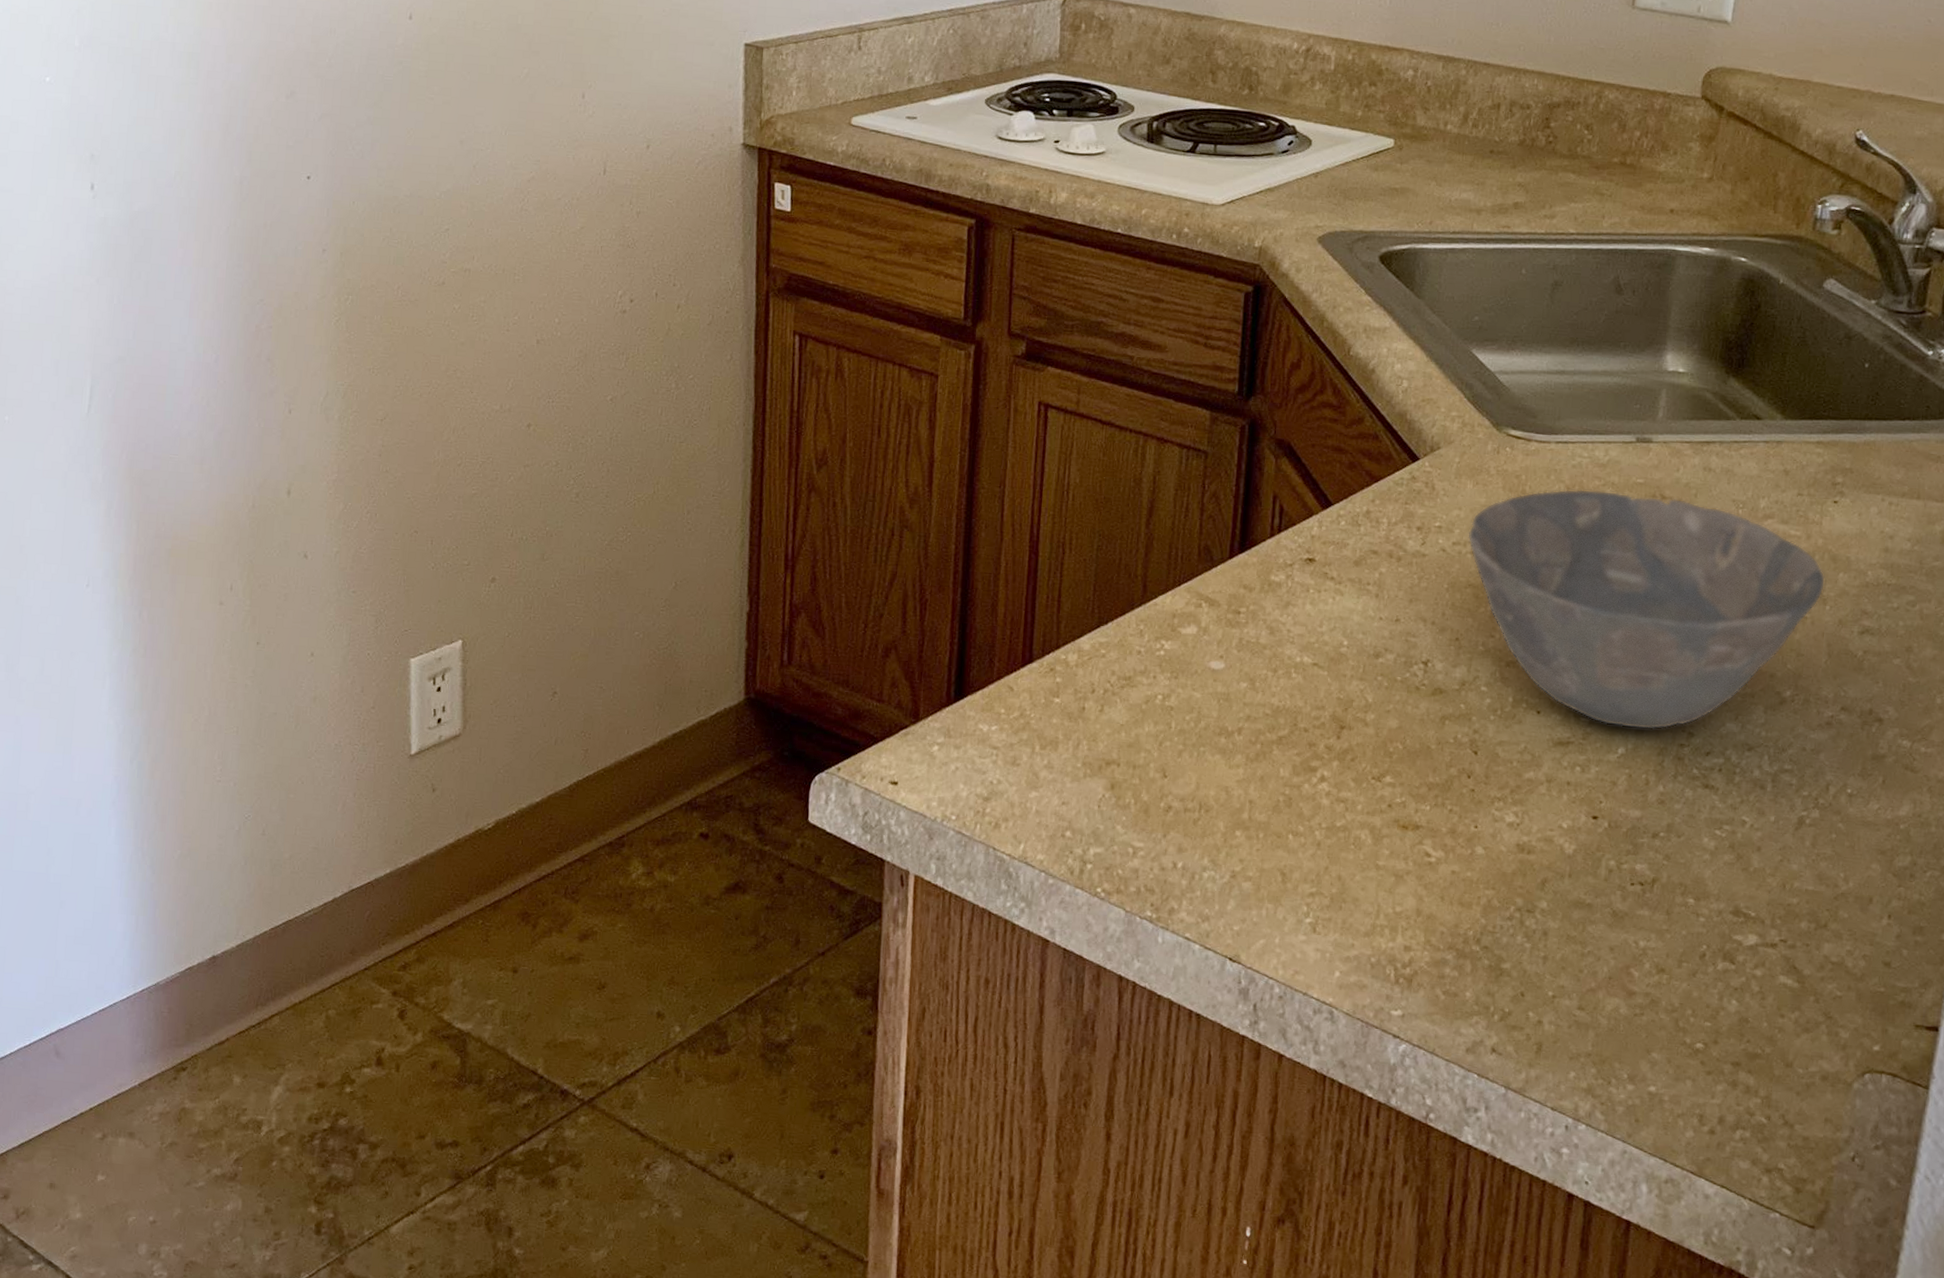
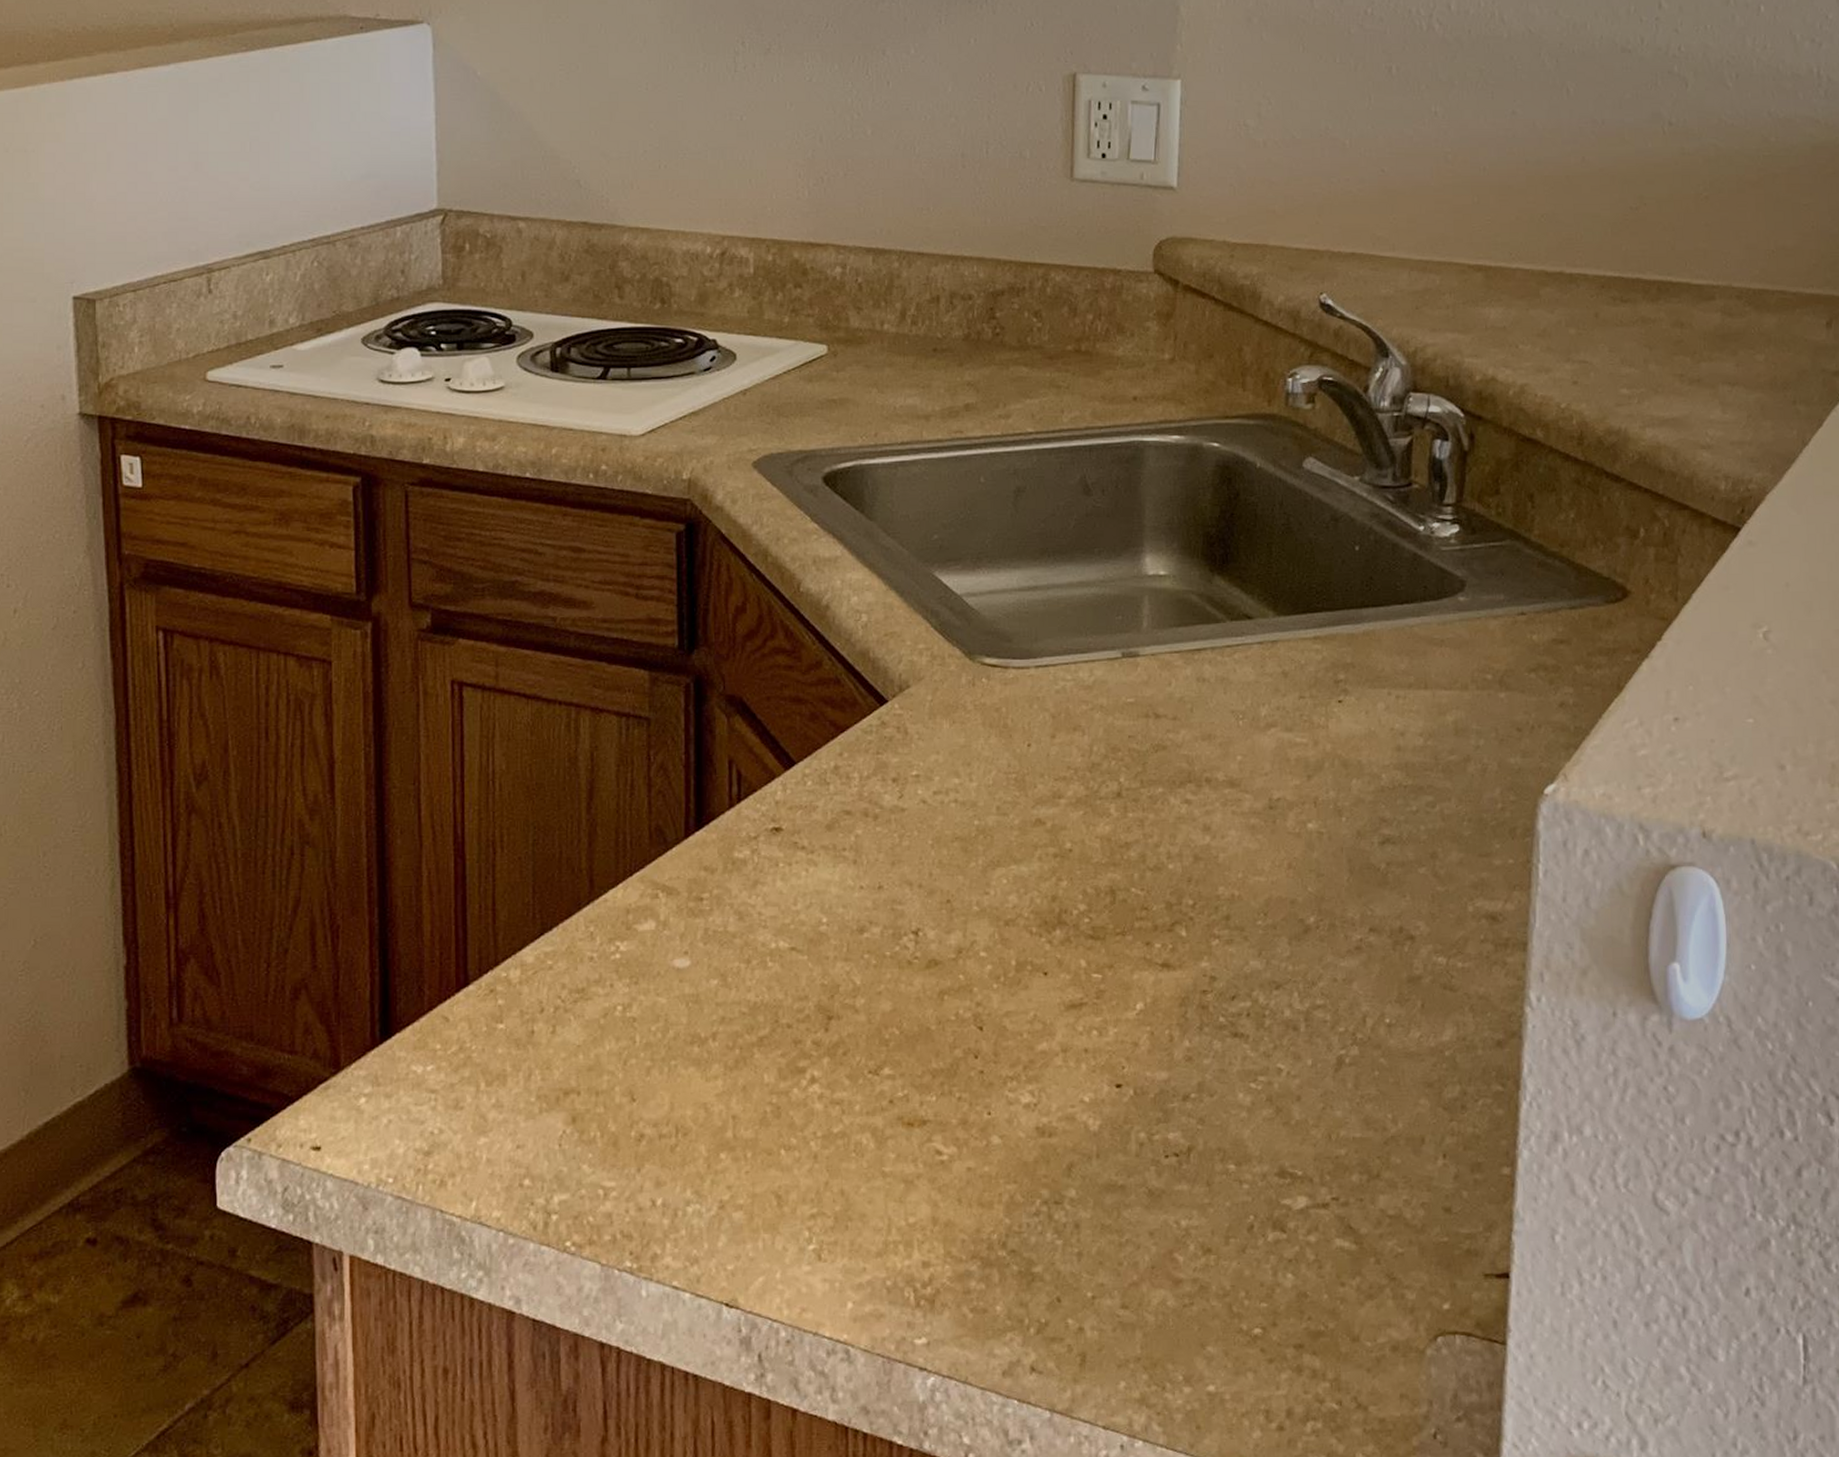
bowl: present [1467,489,1826,730] -> none [949,715,1339,980]

